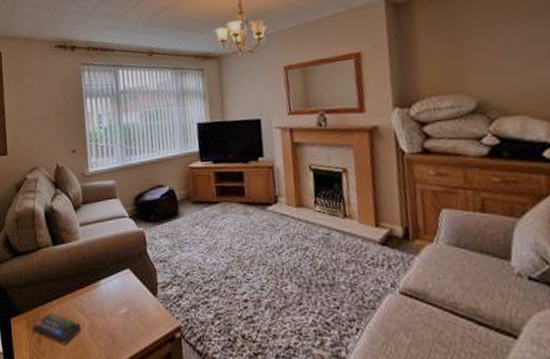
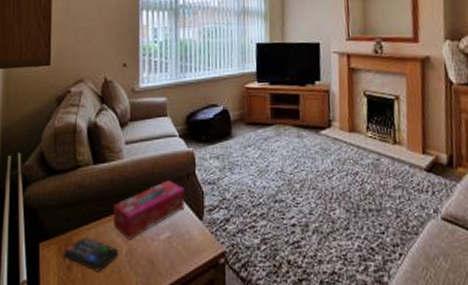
tissue box: none [72,258,140,315] -> present [112,179,185,240]

